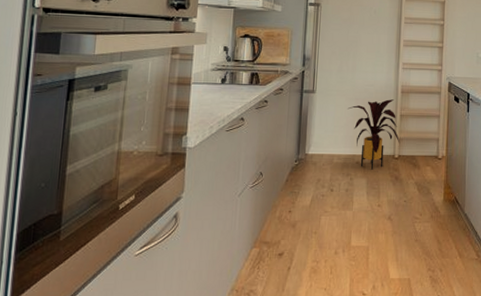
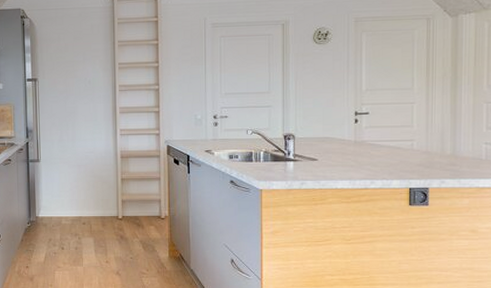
house plant: present [347,99,400,170] -> none [70,164,123,230]

